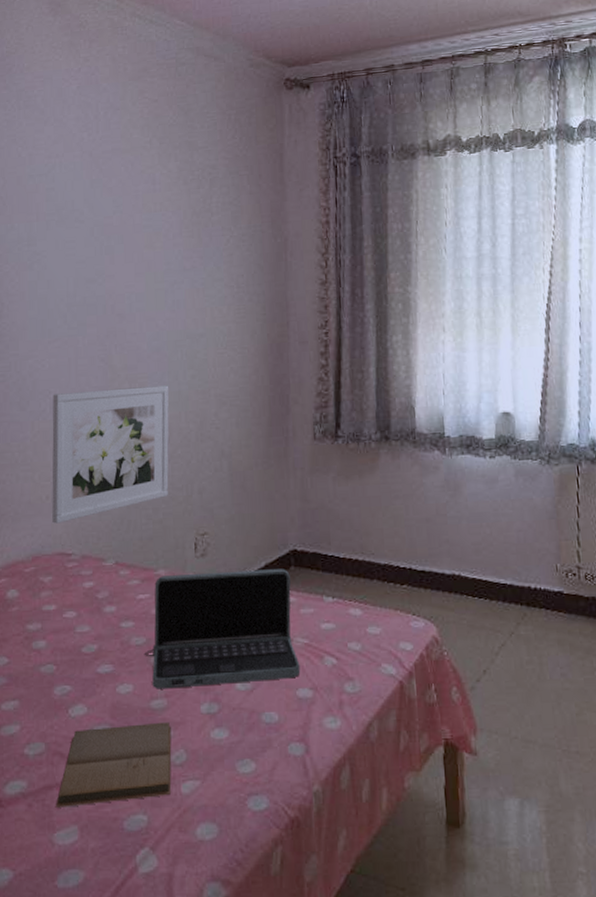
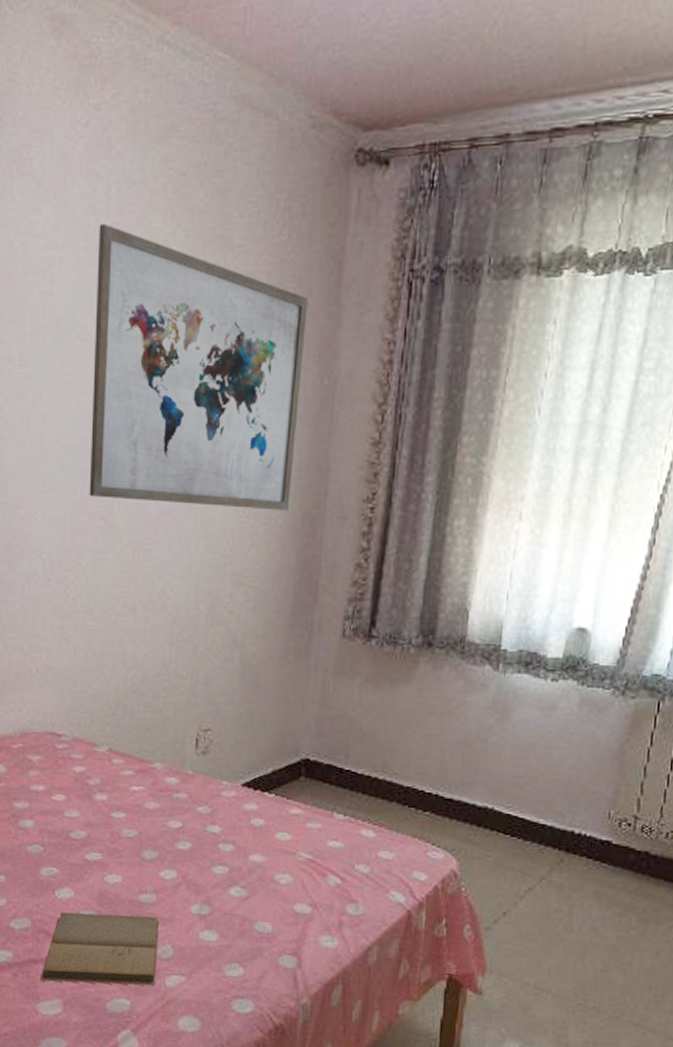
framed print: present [52,385,169,524] -> none [42,553,179,701]
wall art: none [89,137,260,344] -> present [89,223,308,511]
laptop: present [144,569,301,689] -> none [134,769,301,893]

